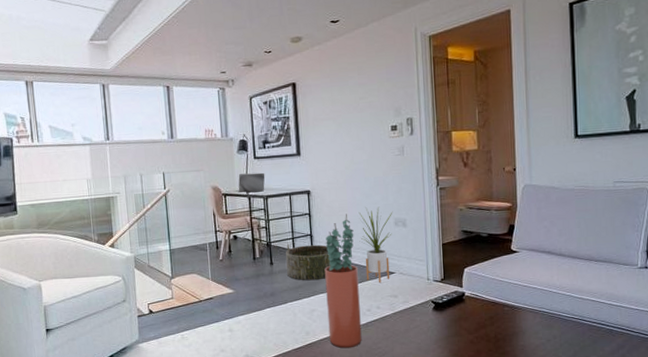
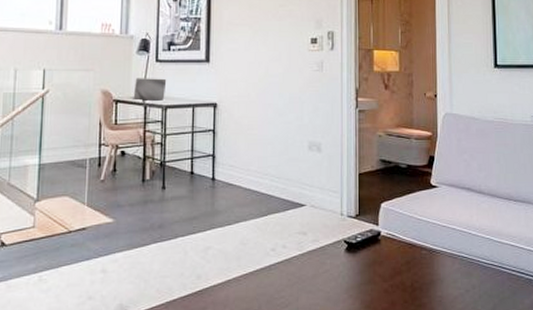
basket: present [286,244,331,281] -> none [181,165,234,211]
vase: present [324,213,362,349] -> none [224,132,264,297]
house plant: present [358,206,393,283] -> none [269,127,308,217]

